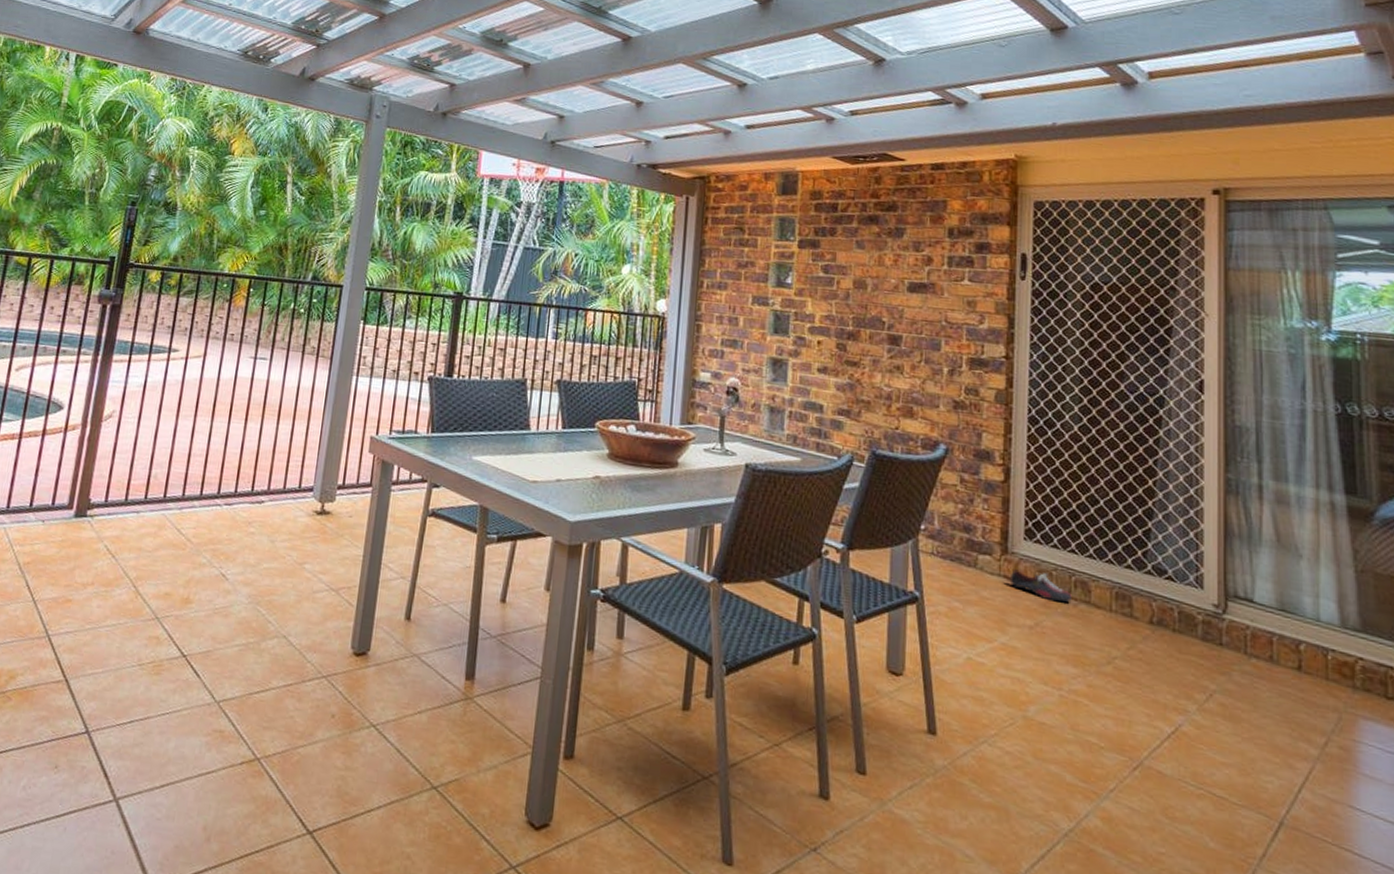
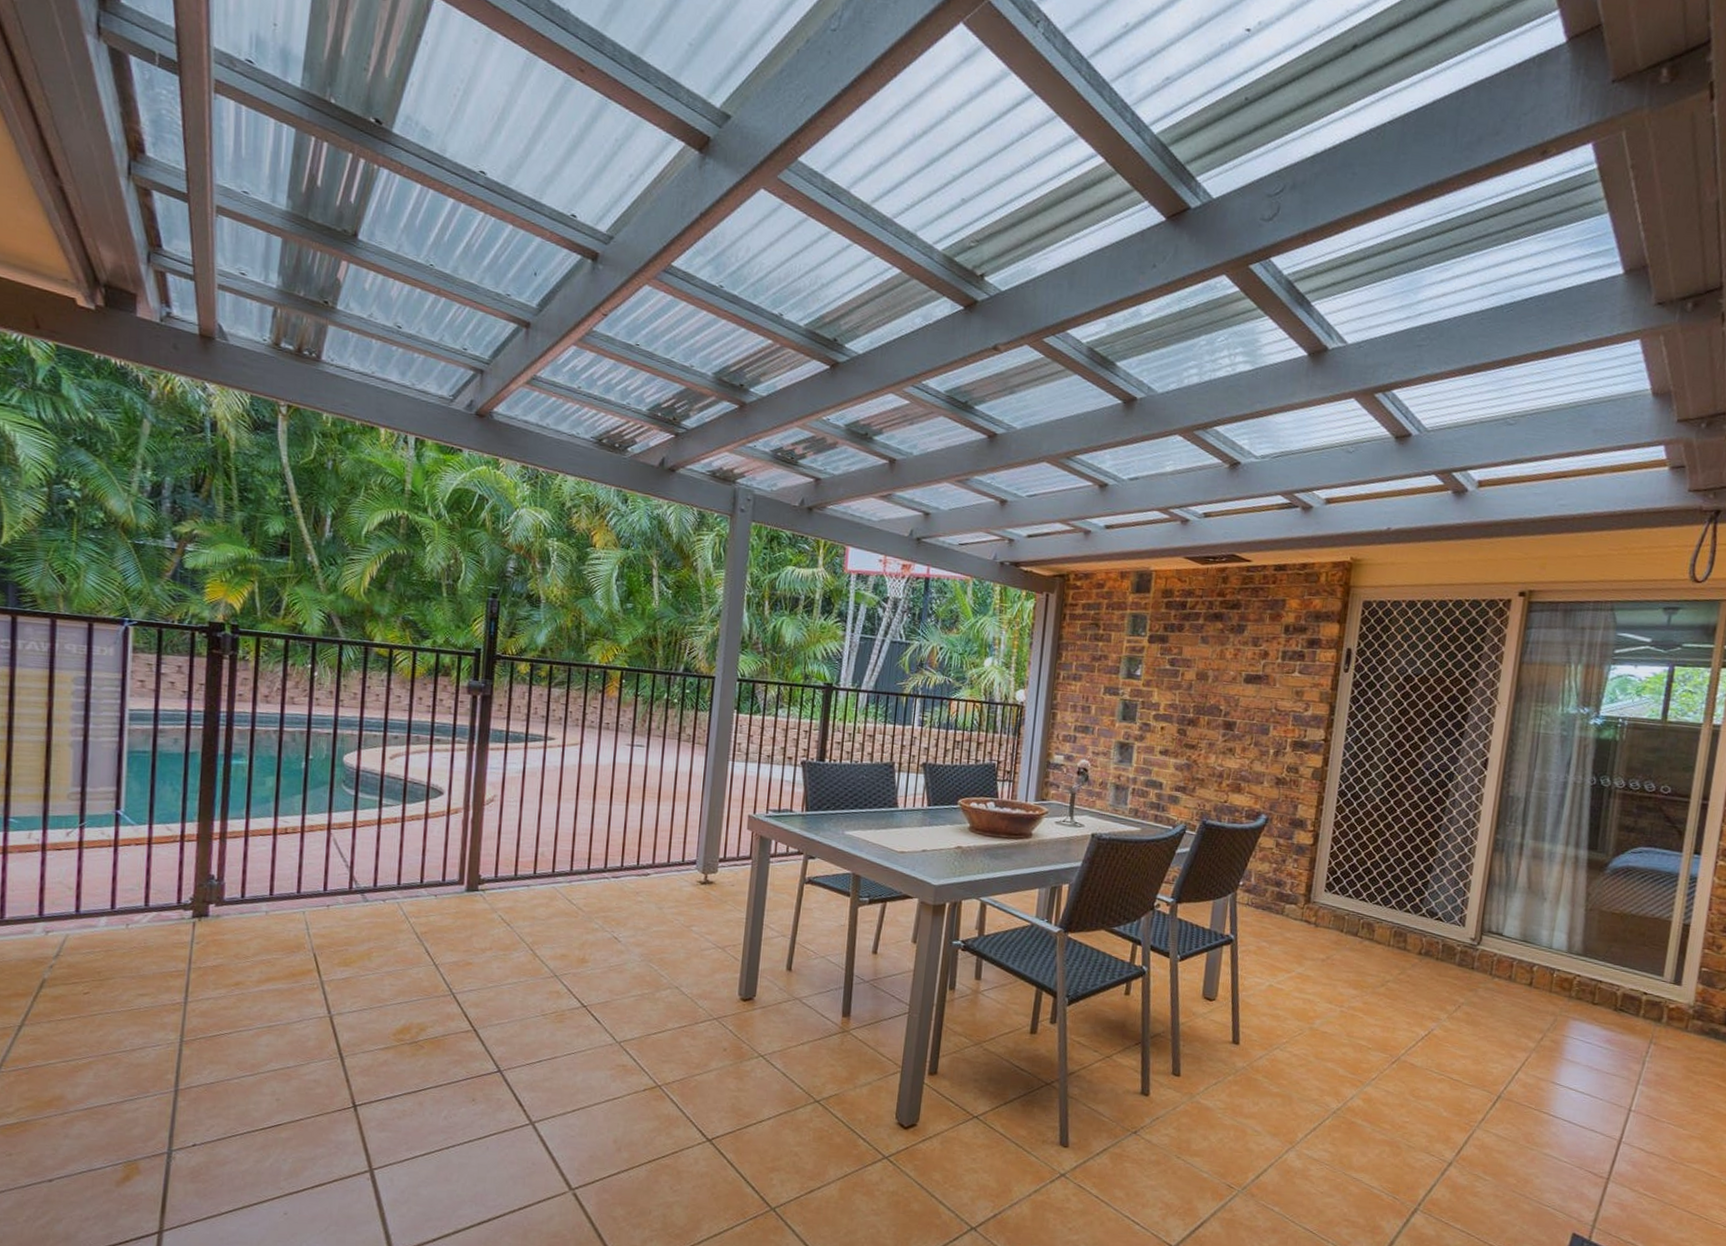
shoe: present [1009,569,1072,603] -> none [1309,915,1359,941]

